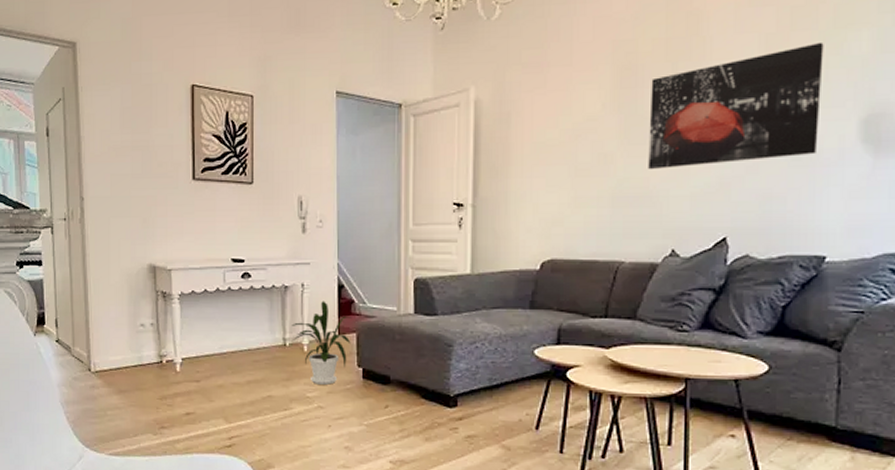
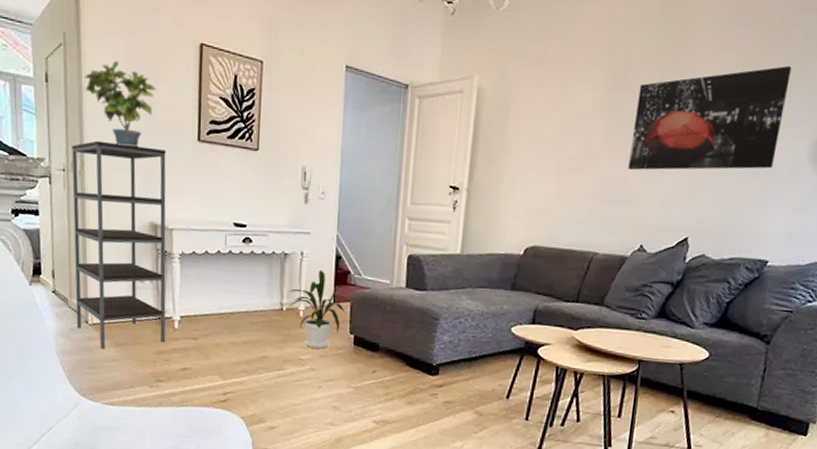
shelving unit: none [72,188,168,398] -> present [71,140,166,350]
potted plant: none [82,110,151,191] -> present [84,61,156,148]

